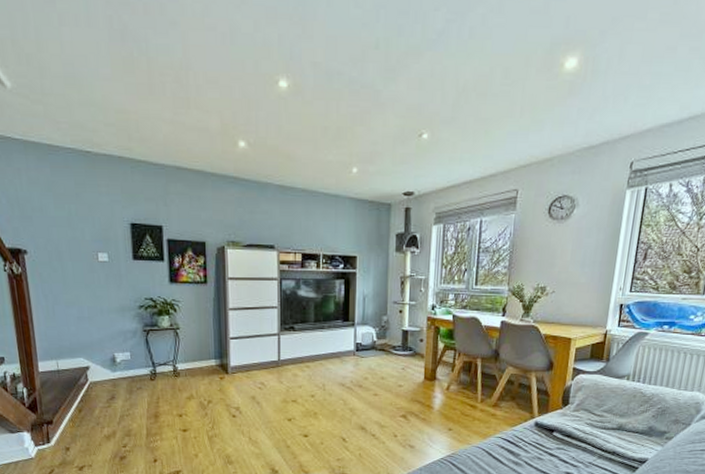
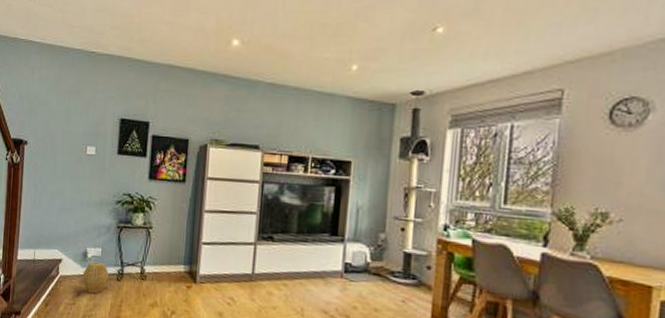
woven basket: none [114,365,141,395] -> present [82,261,109,294]

